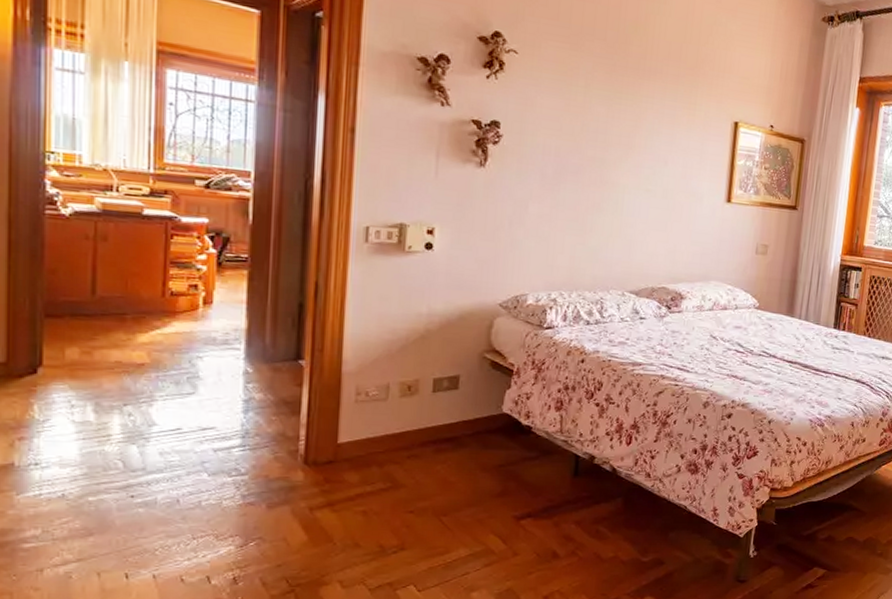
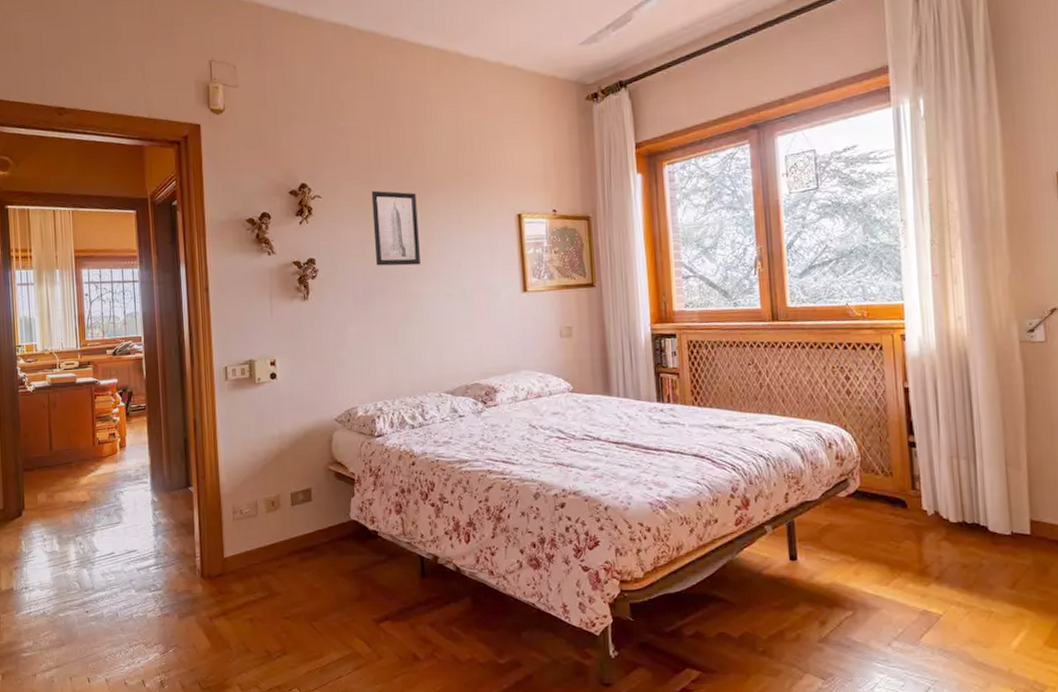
wall art: none [573,60,630,153] -> present [371,190,420,266]

